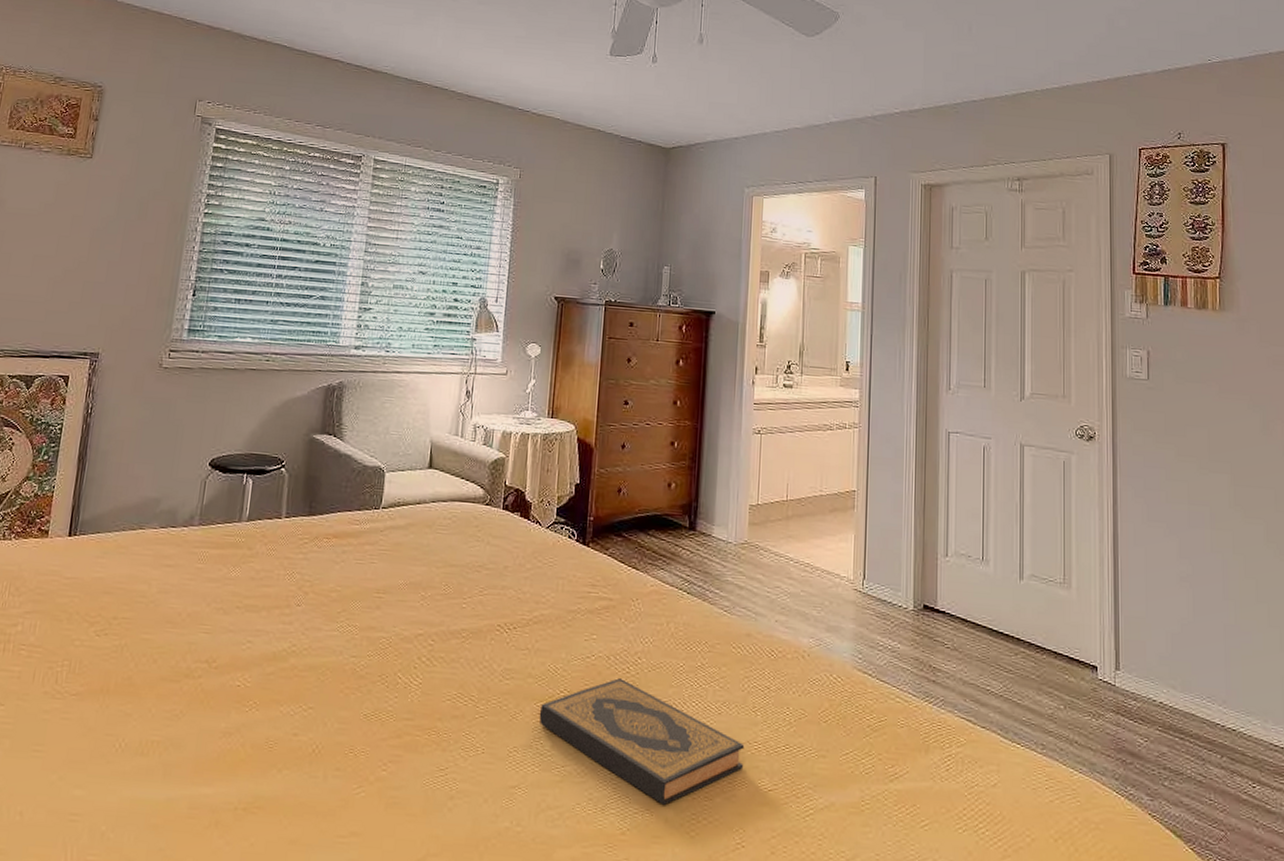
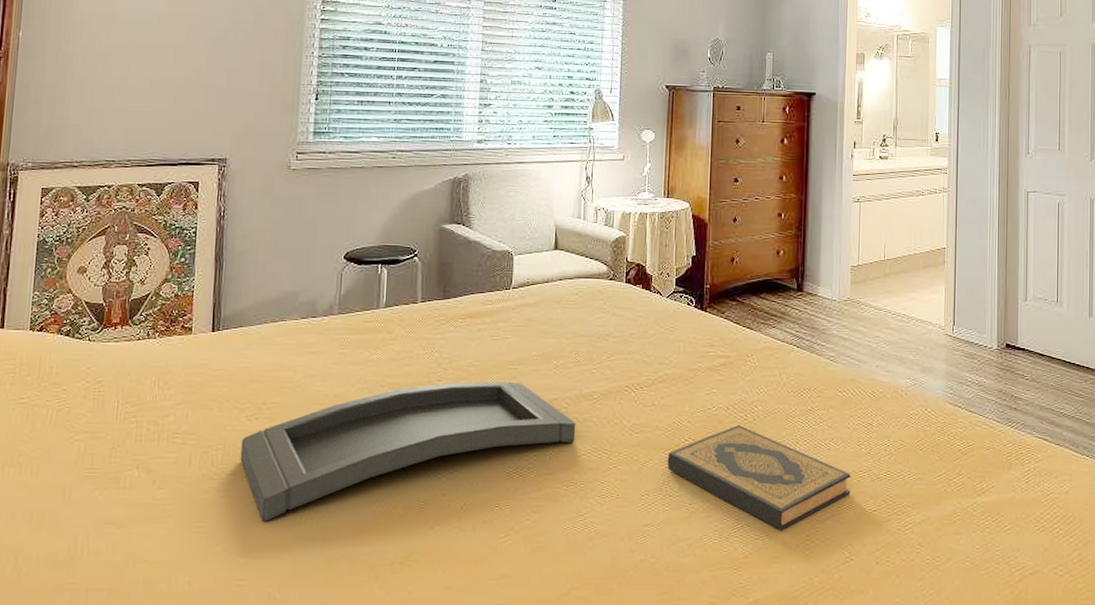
tray: none [85,608,442,751] -> present [240,381,576,522]

